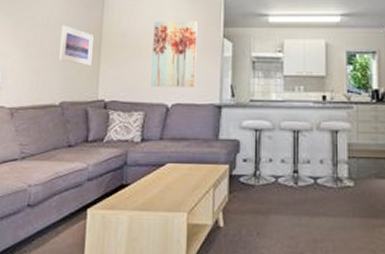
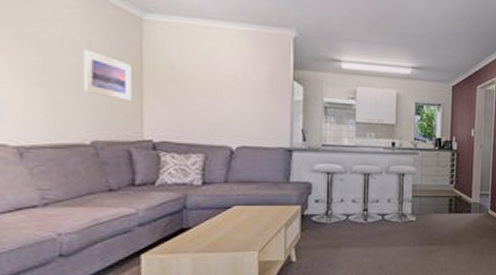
wall art: present [151,21,198,88] -> none [211,55,264,130]

